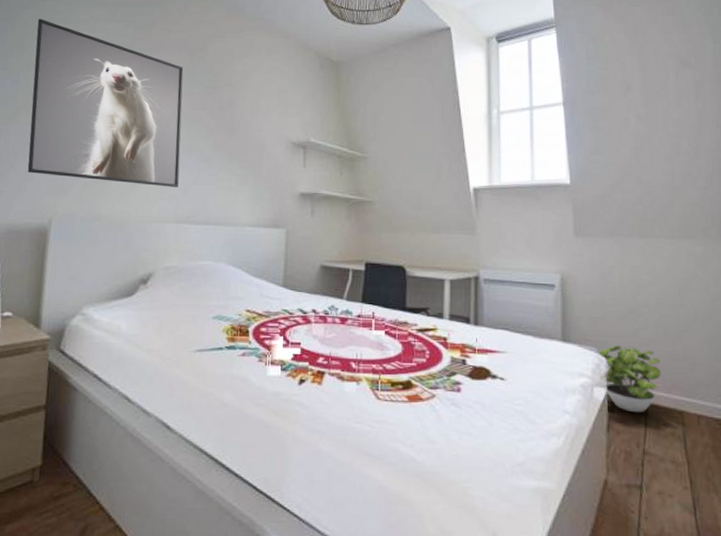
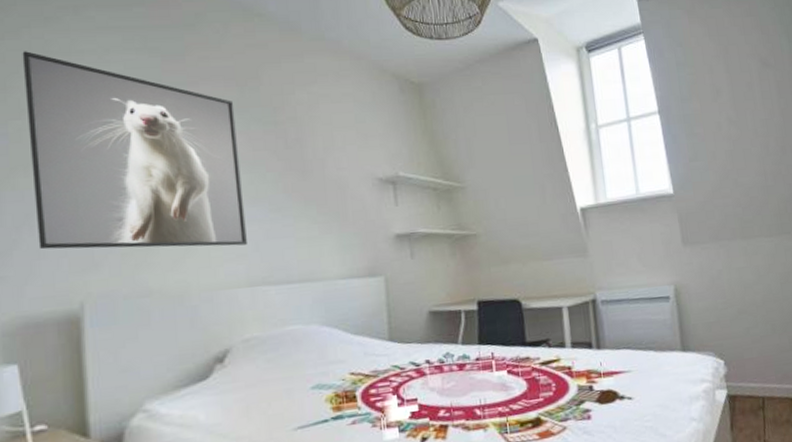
potted plant: present [599,345,661,413] -> none [716,345,773,408]

